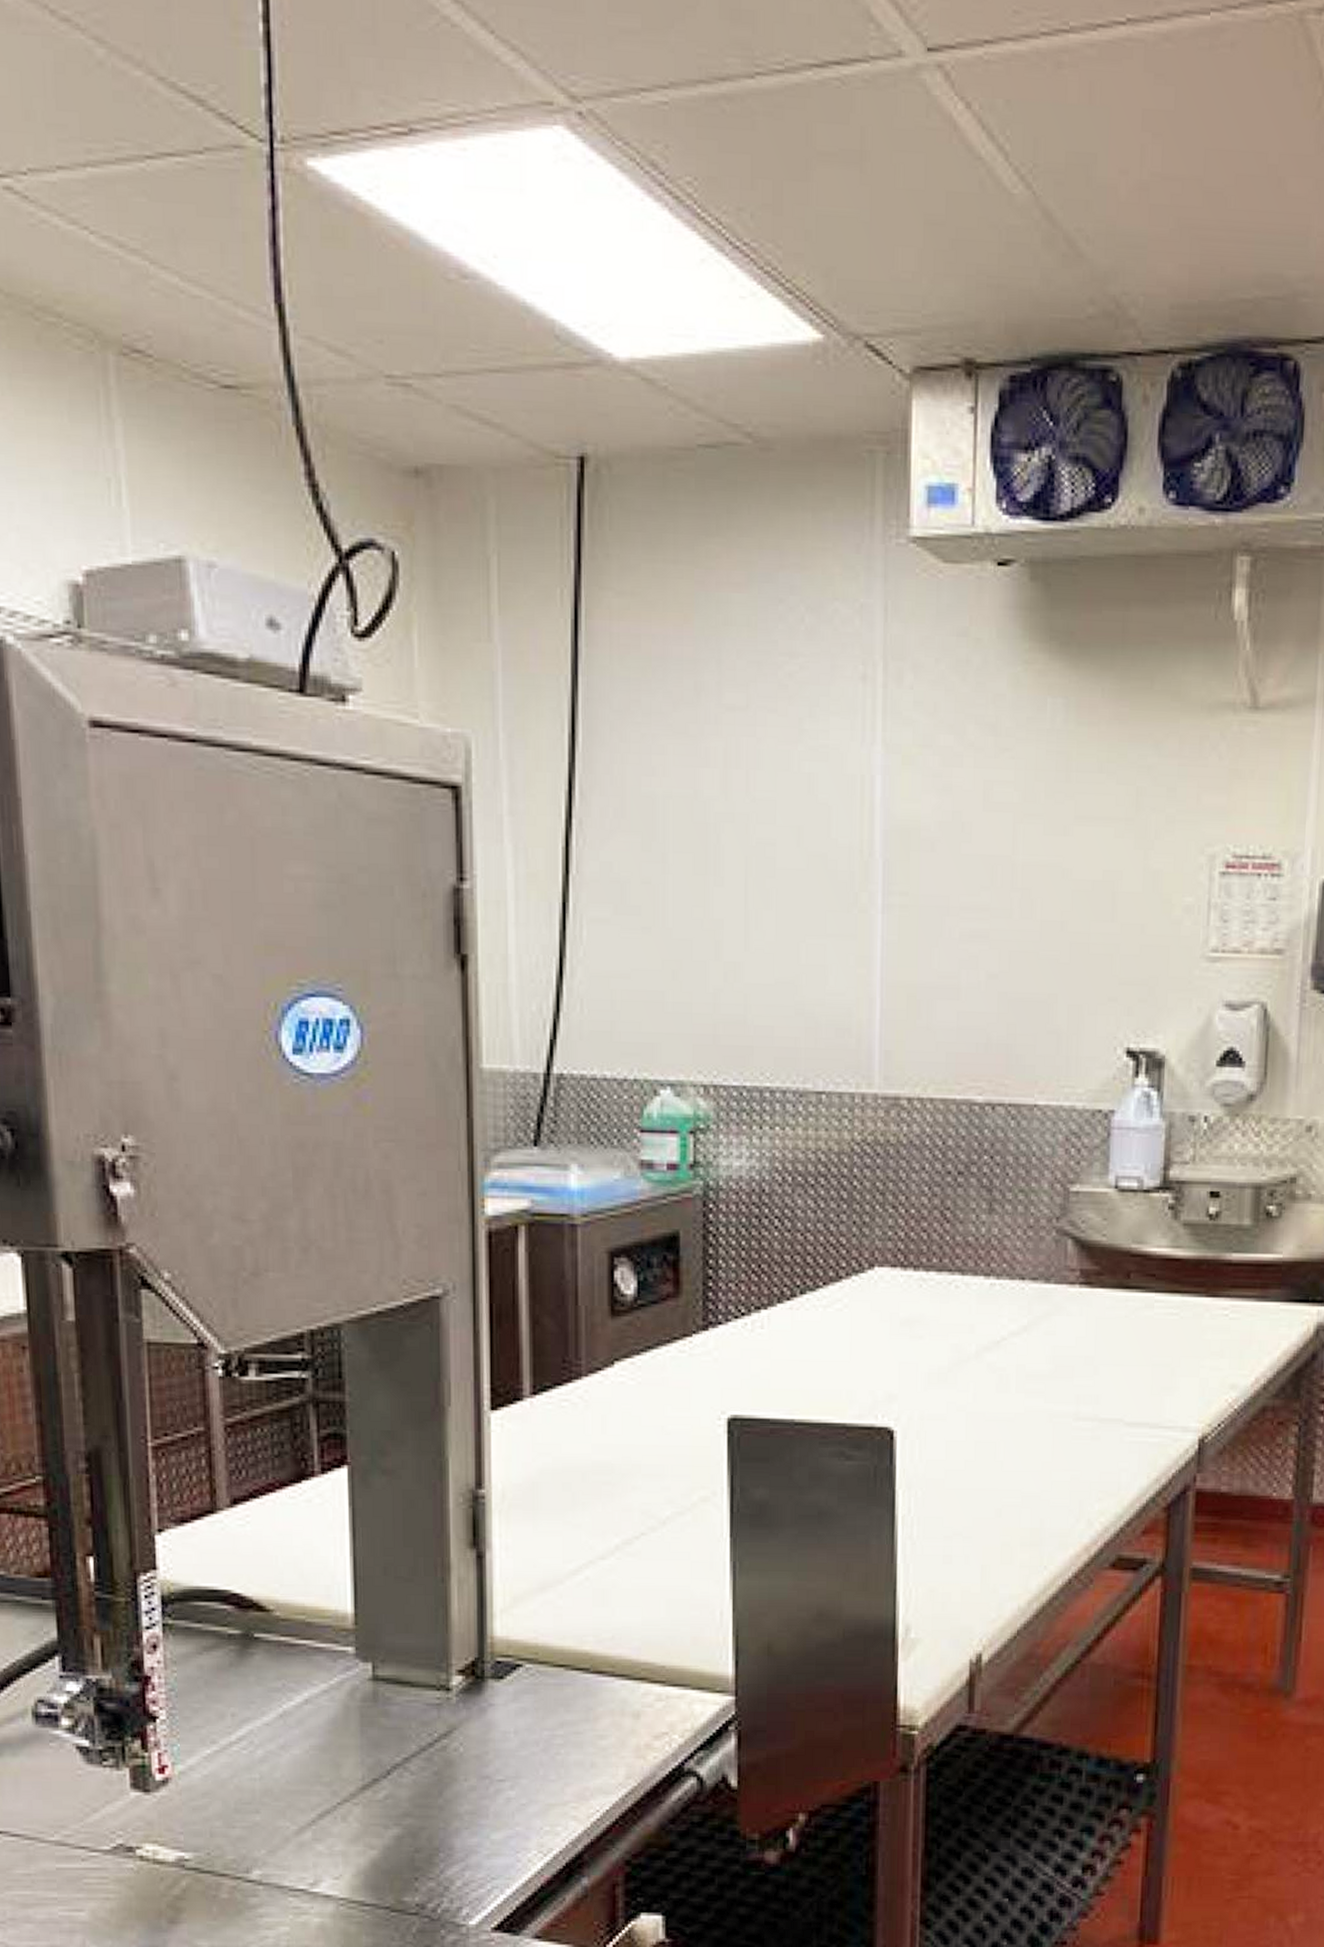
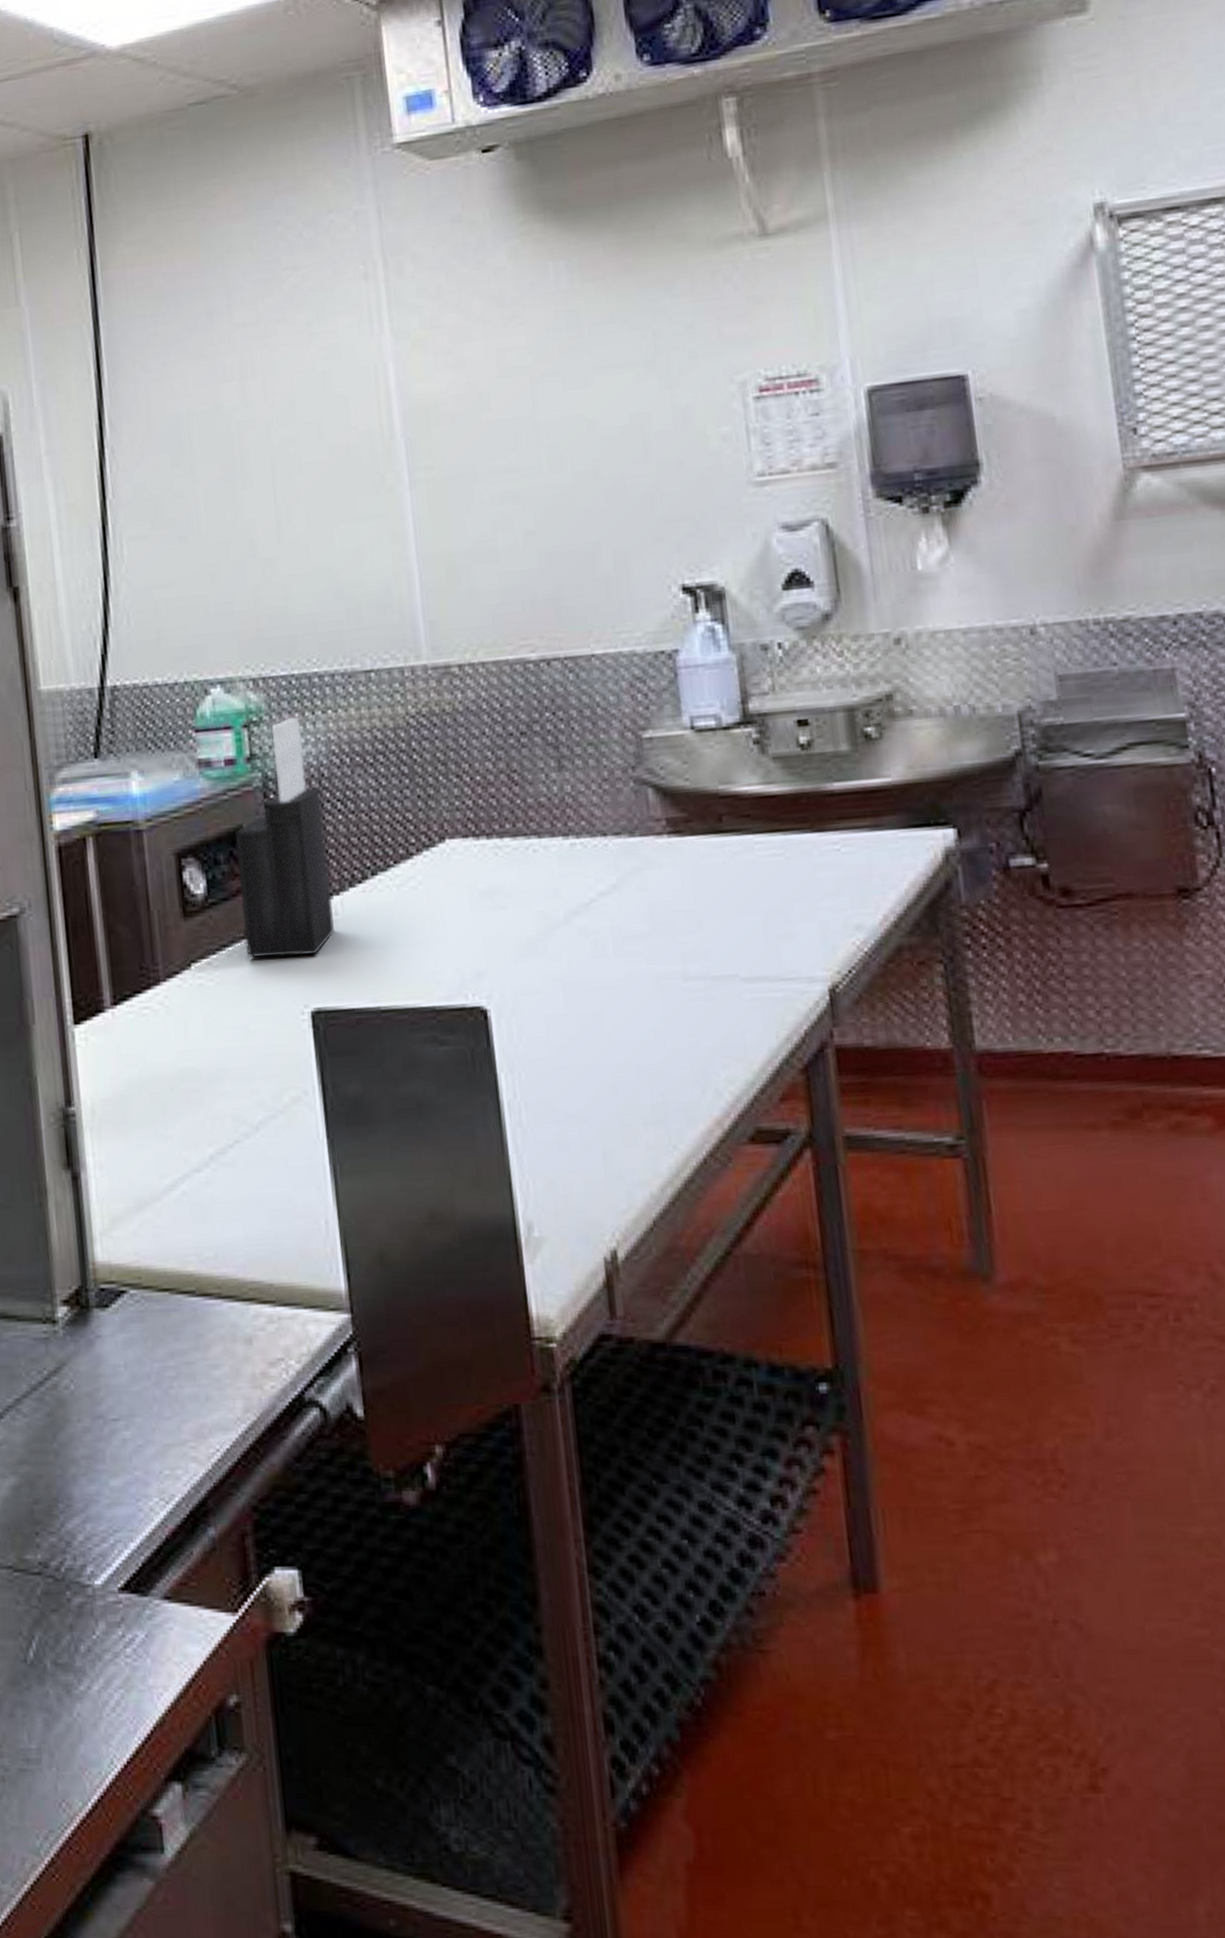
knife block: none [670,1129,760,1365] -> present [234,717,334,958]

